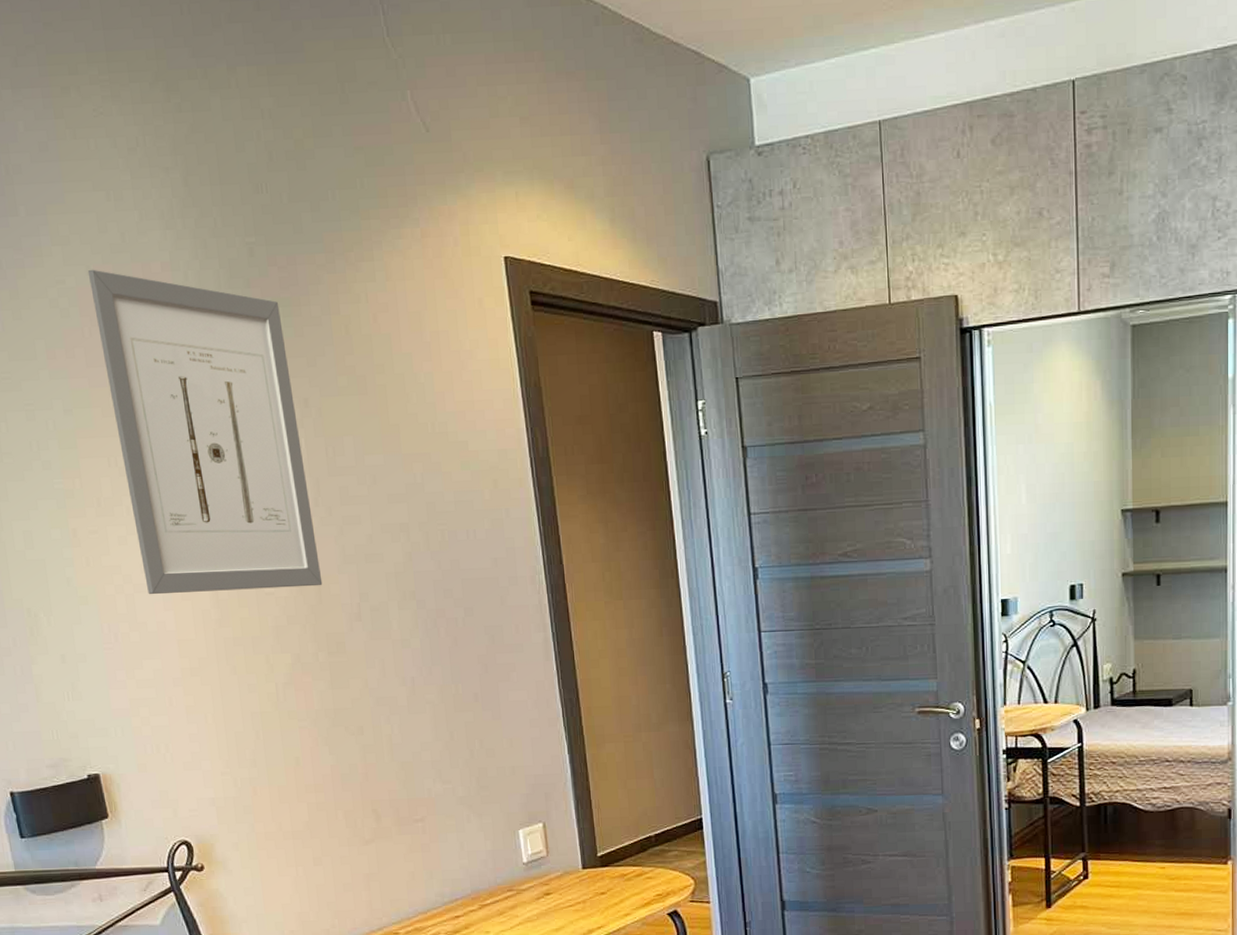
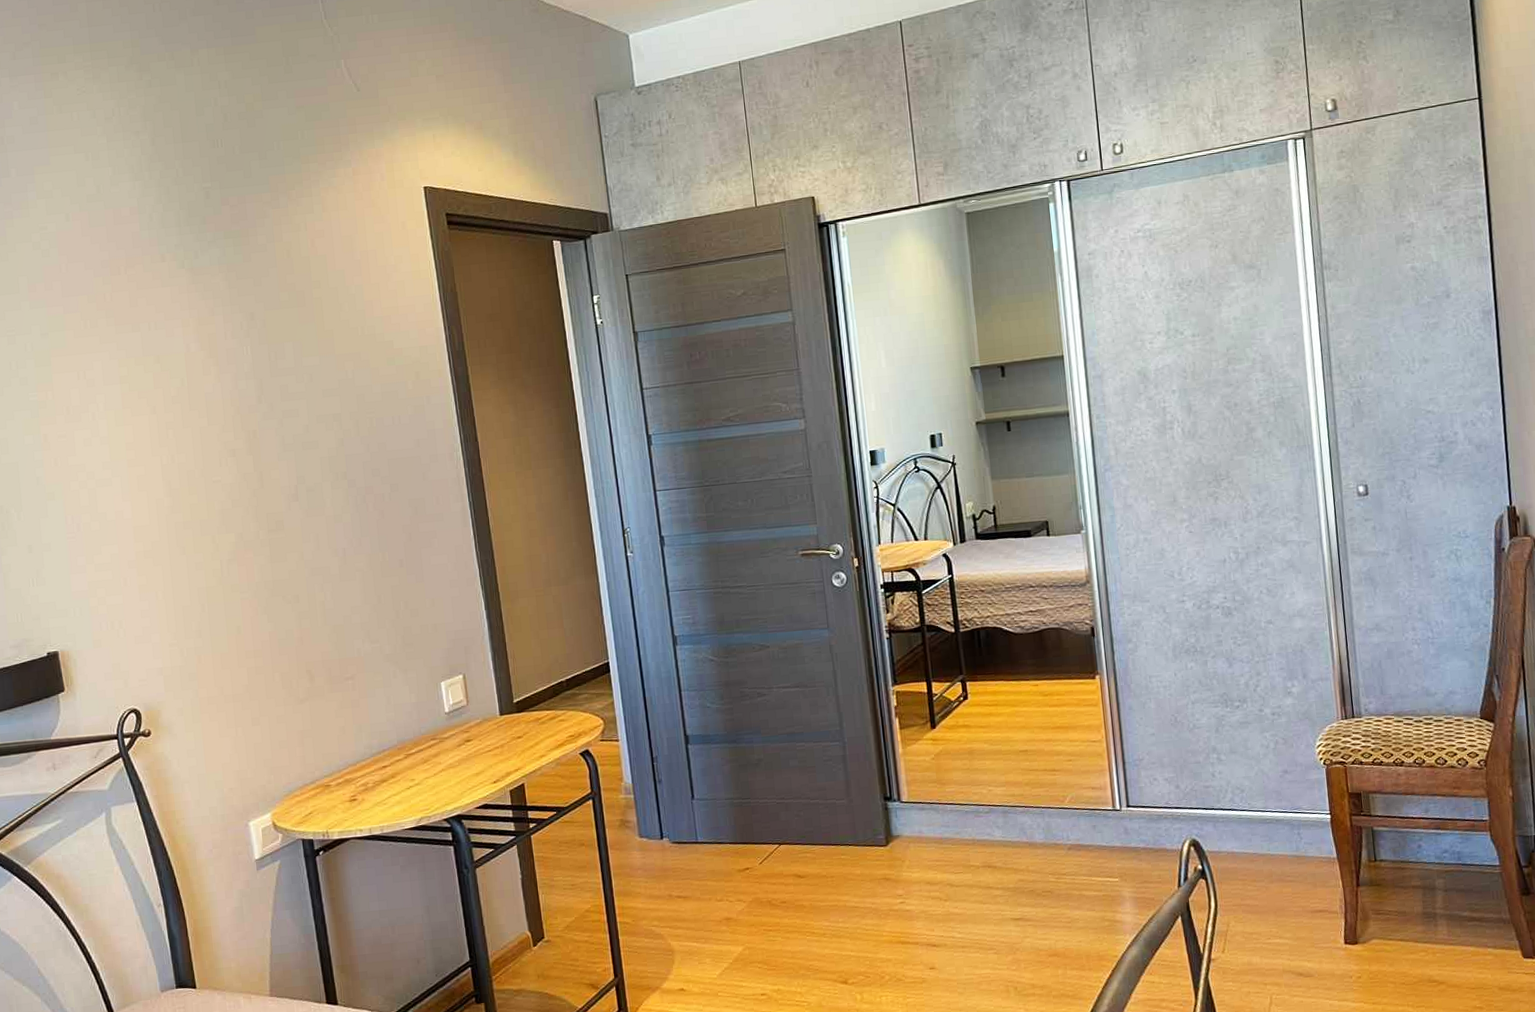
wall art: present [87,269,323,595] -> none [66,216,264,488]

